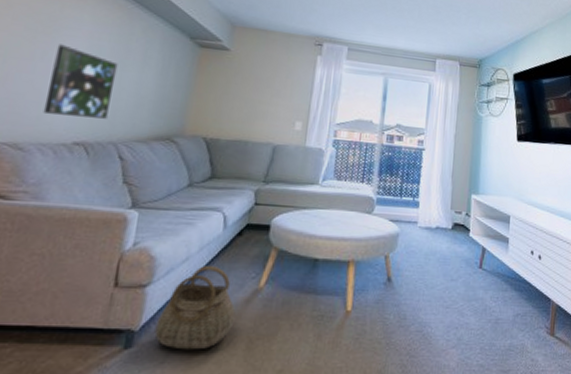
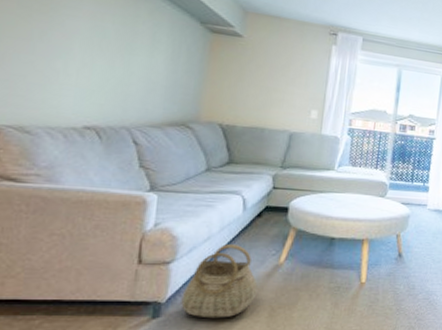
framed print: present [43,44,118,119] -> none [48,24,125,103]

